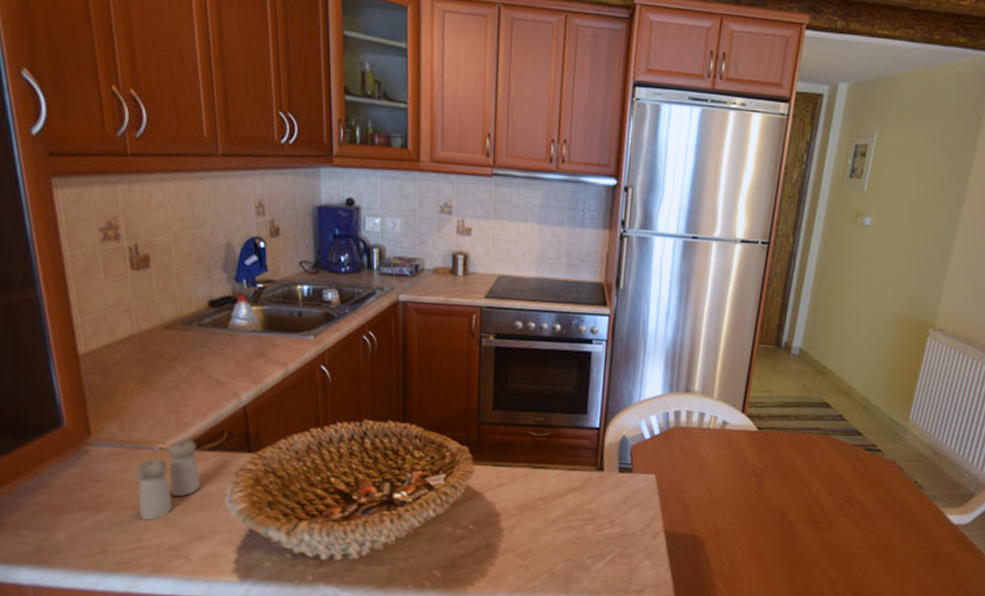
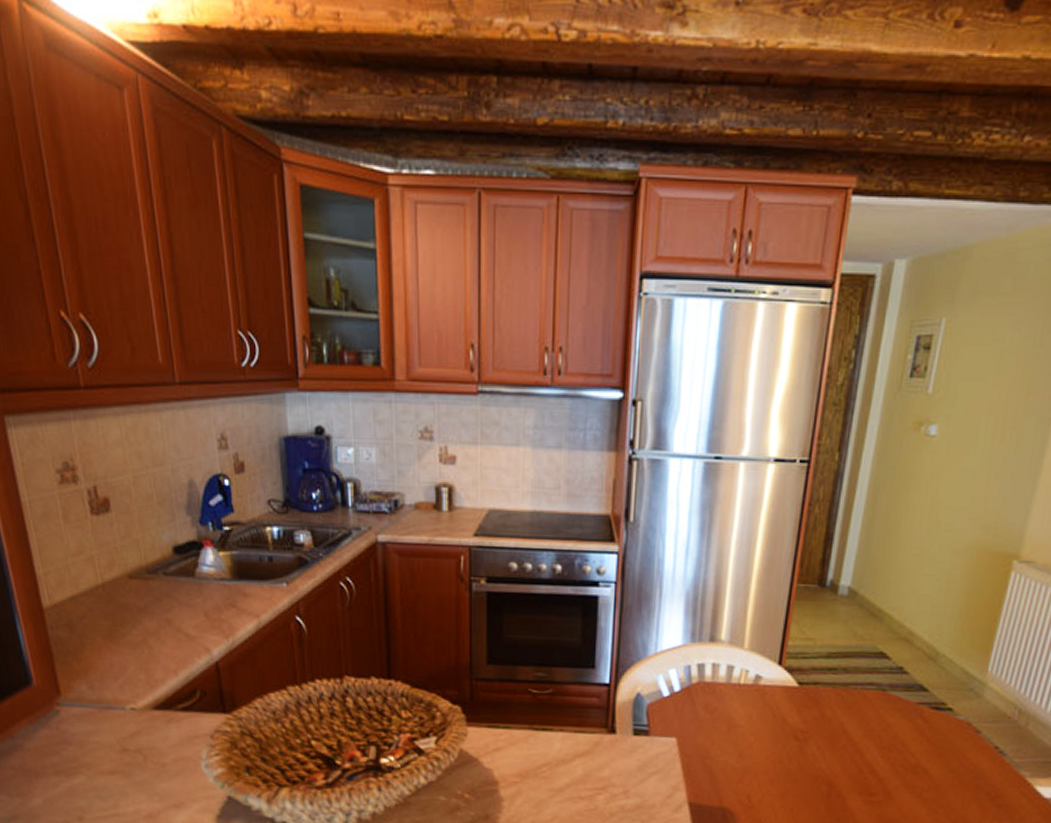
salt and pepper shaker: present [136,439,201,520] -> none [107,698,175,785]

